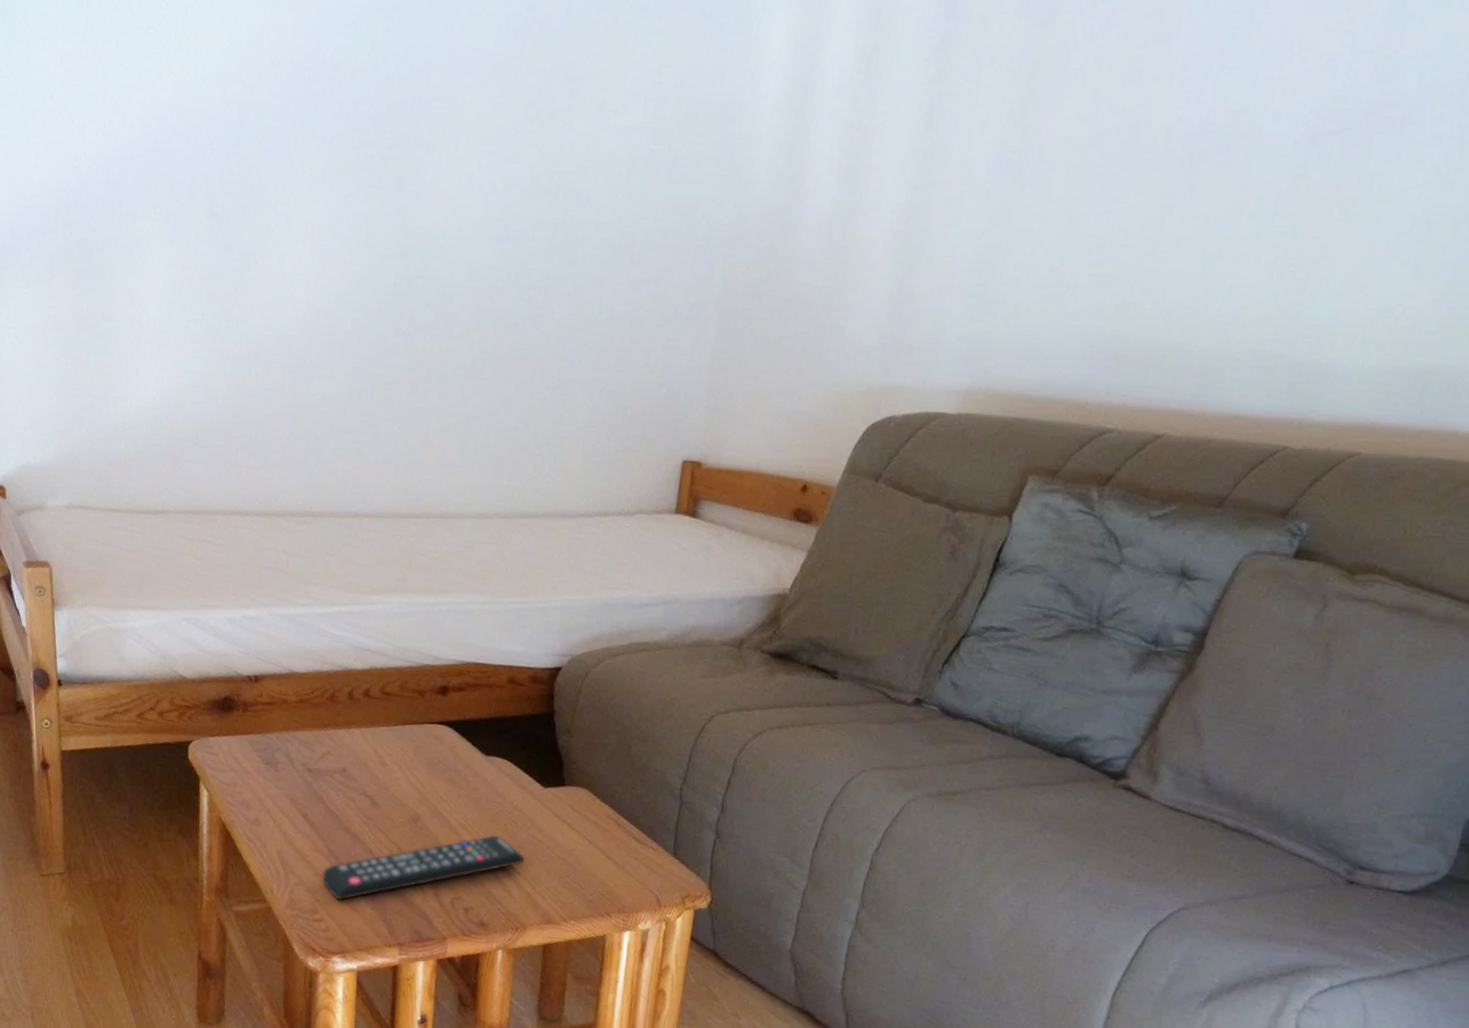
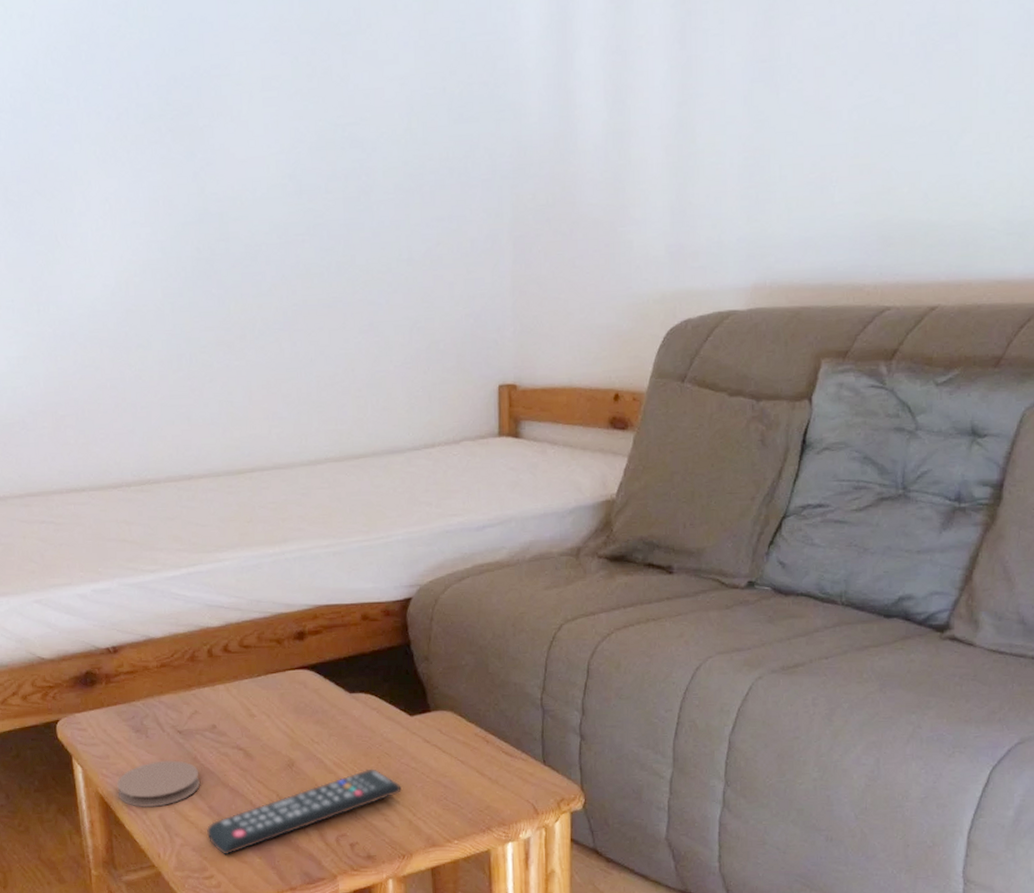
coaster: none [240,796,323,842] -> present [117,760,200,808]

